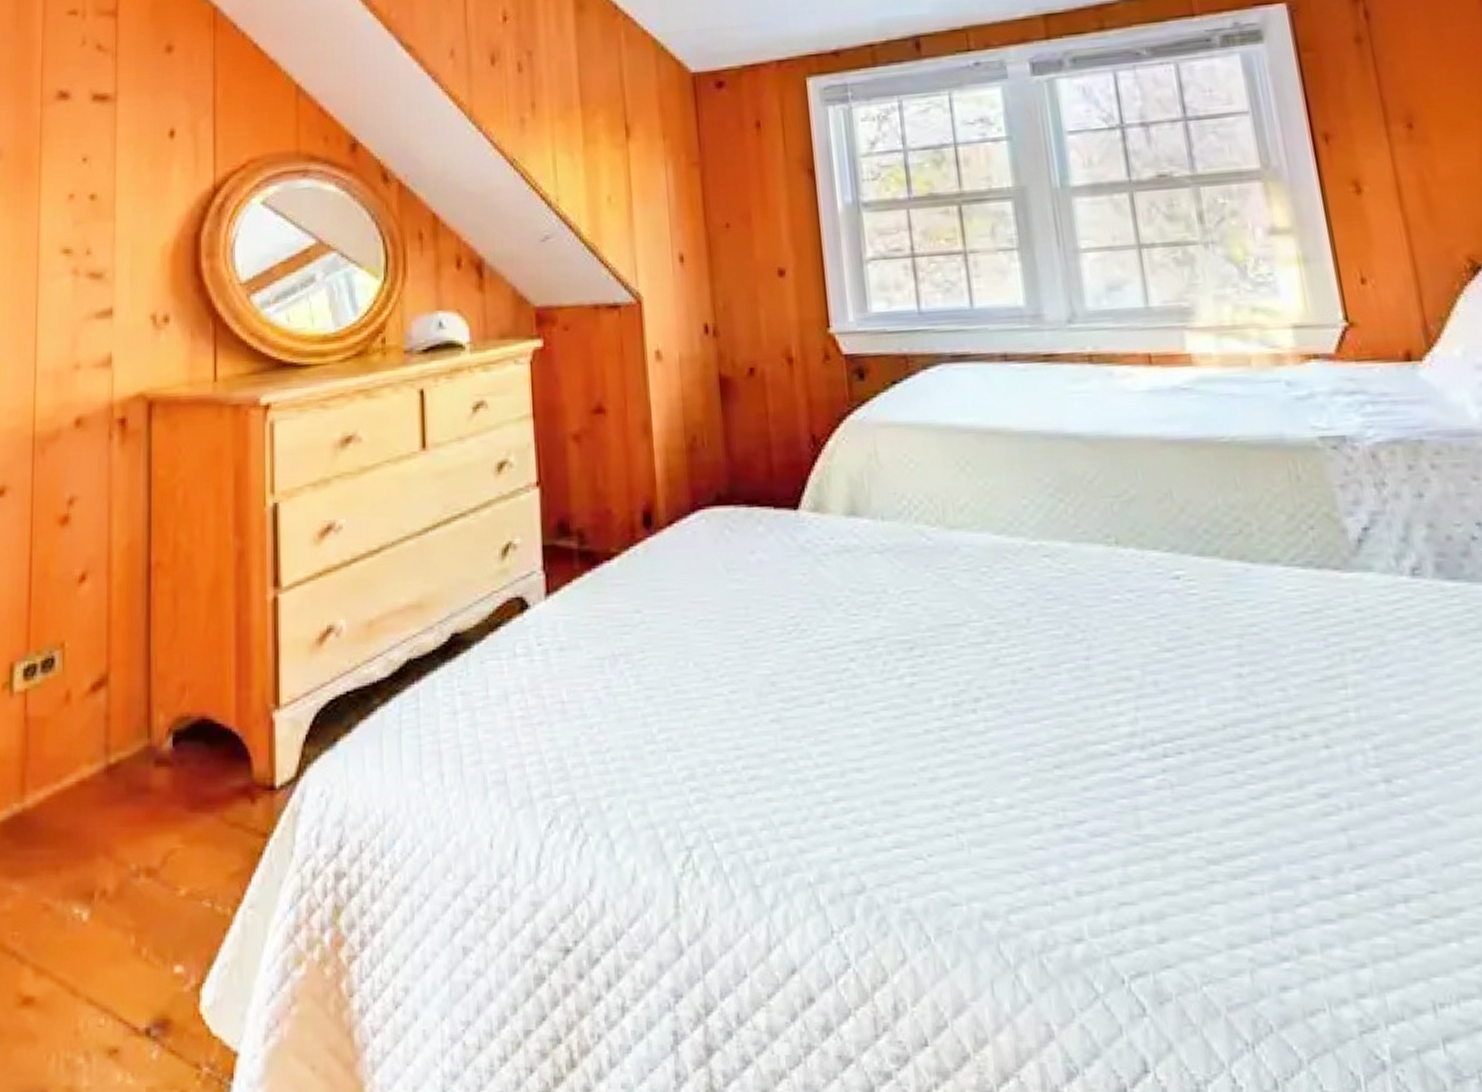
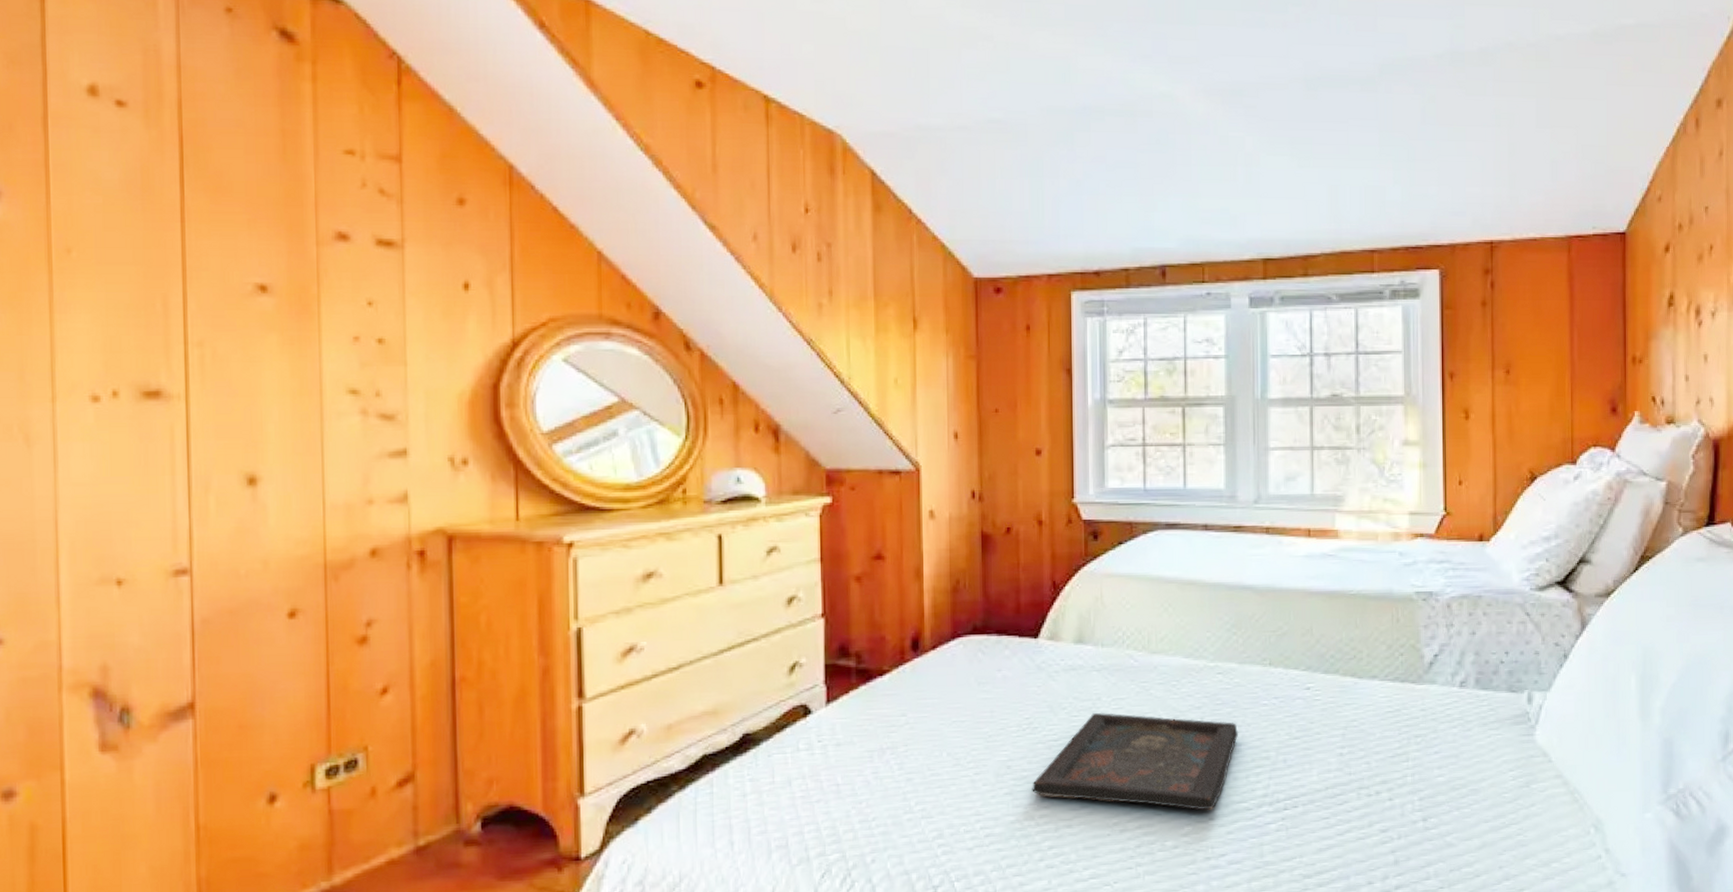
tray: none [805,610,1084,754] -> present [1032,713,1239,810]

